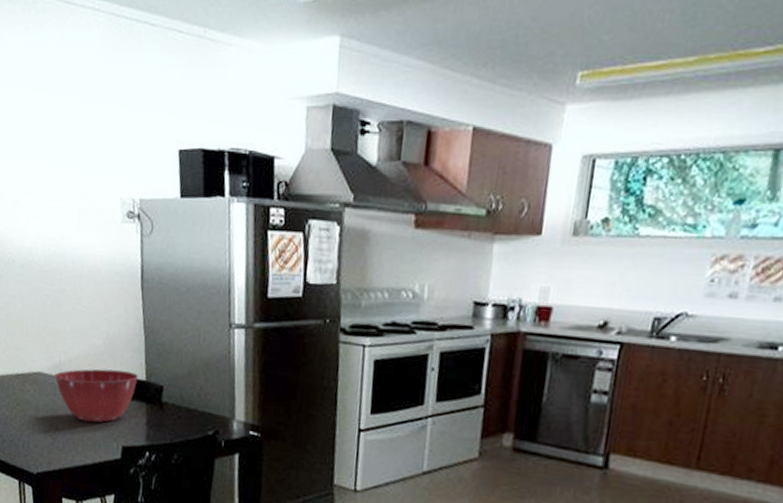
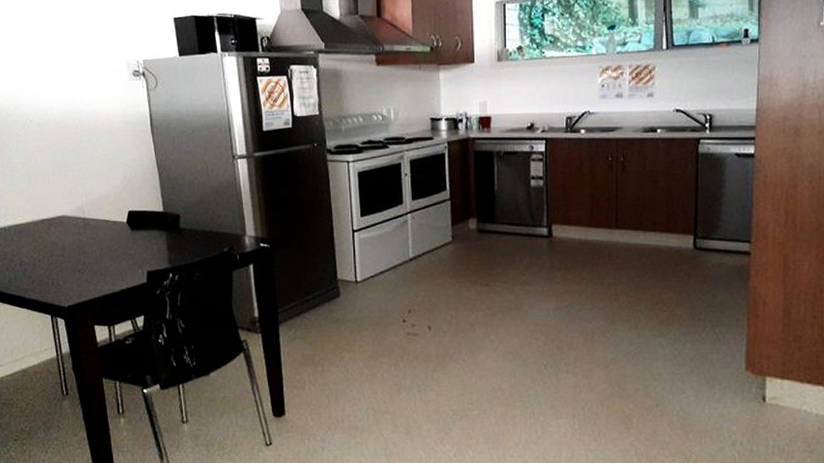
mixing bowl: present [53,369,139,423] -> none [77,206,157,254]

